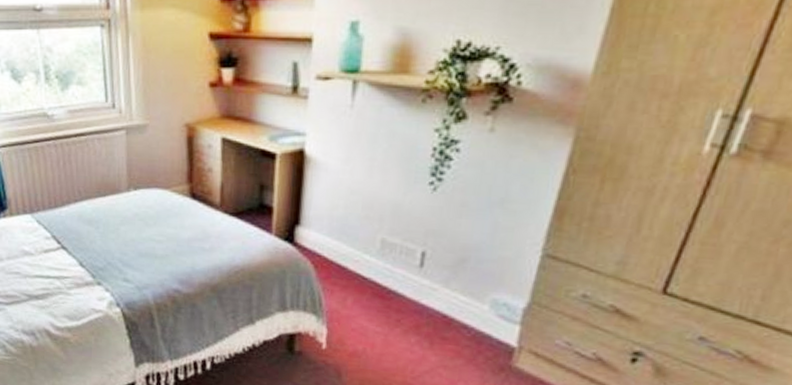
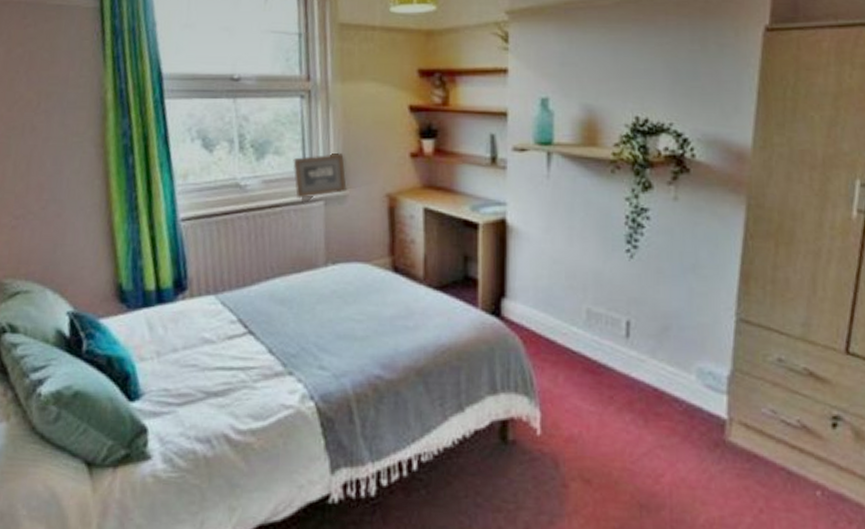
picture frame: none [95,84,147,128] -> present [293,154,347,199]

